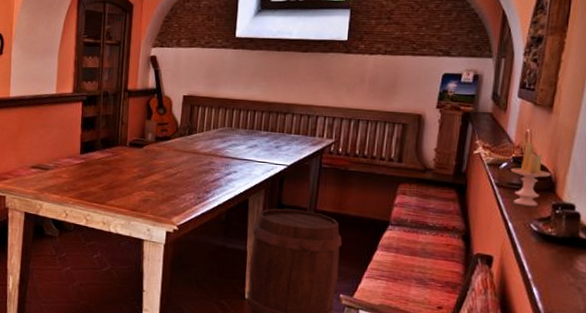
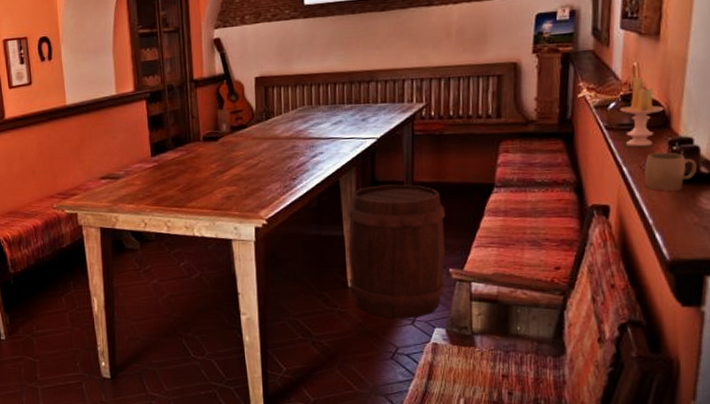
mug: none [527,213,576,251] -> present [644,152,696,192]

